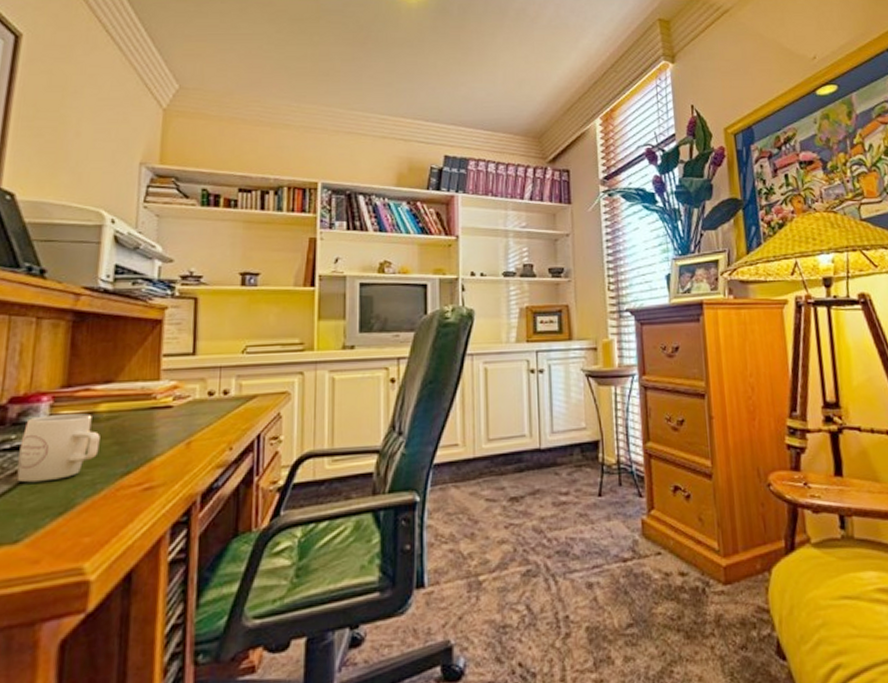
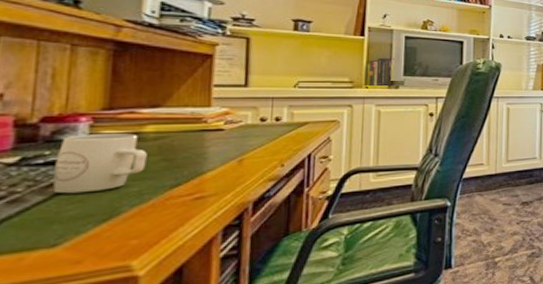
books: none [321,312,361,348] -> present [368,58,405,87]

